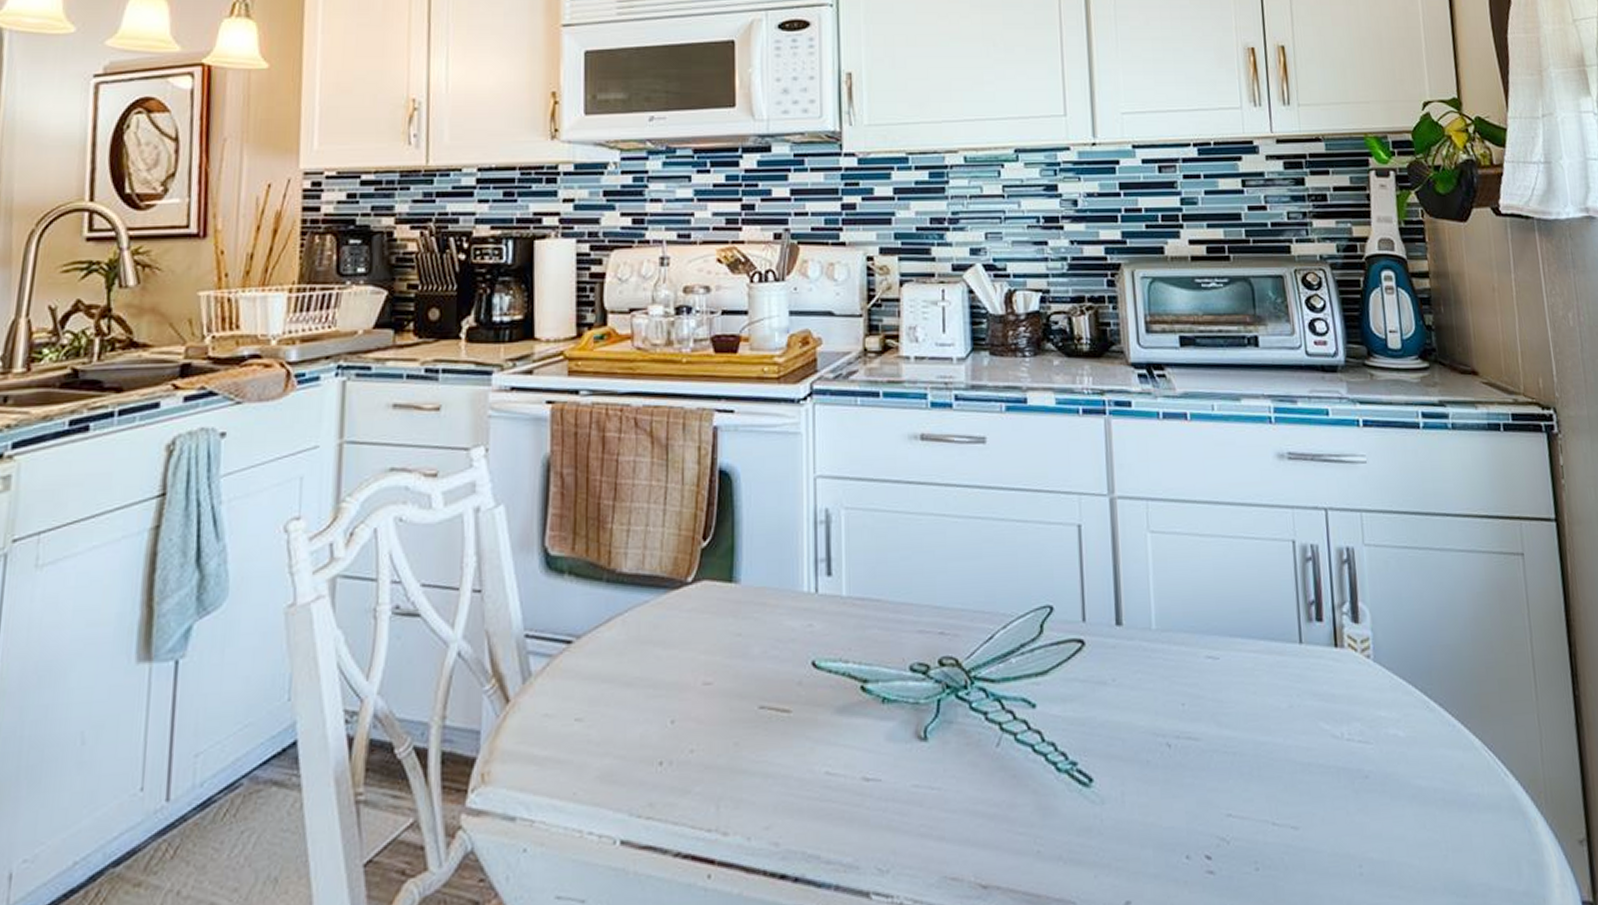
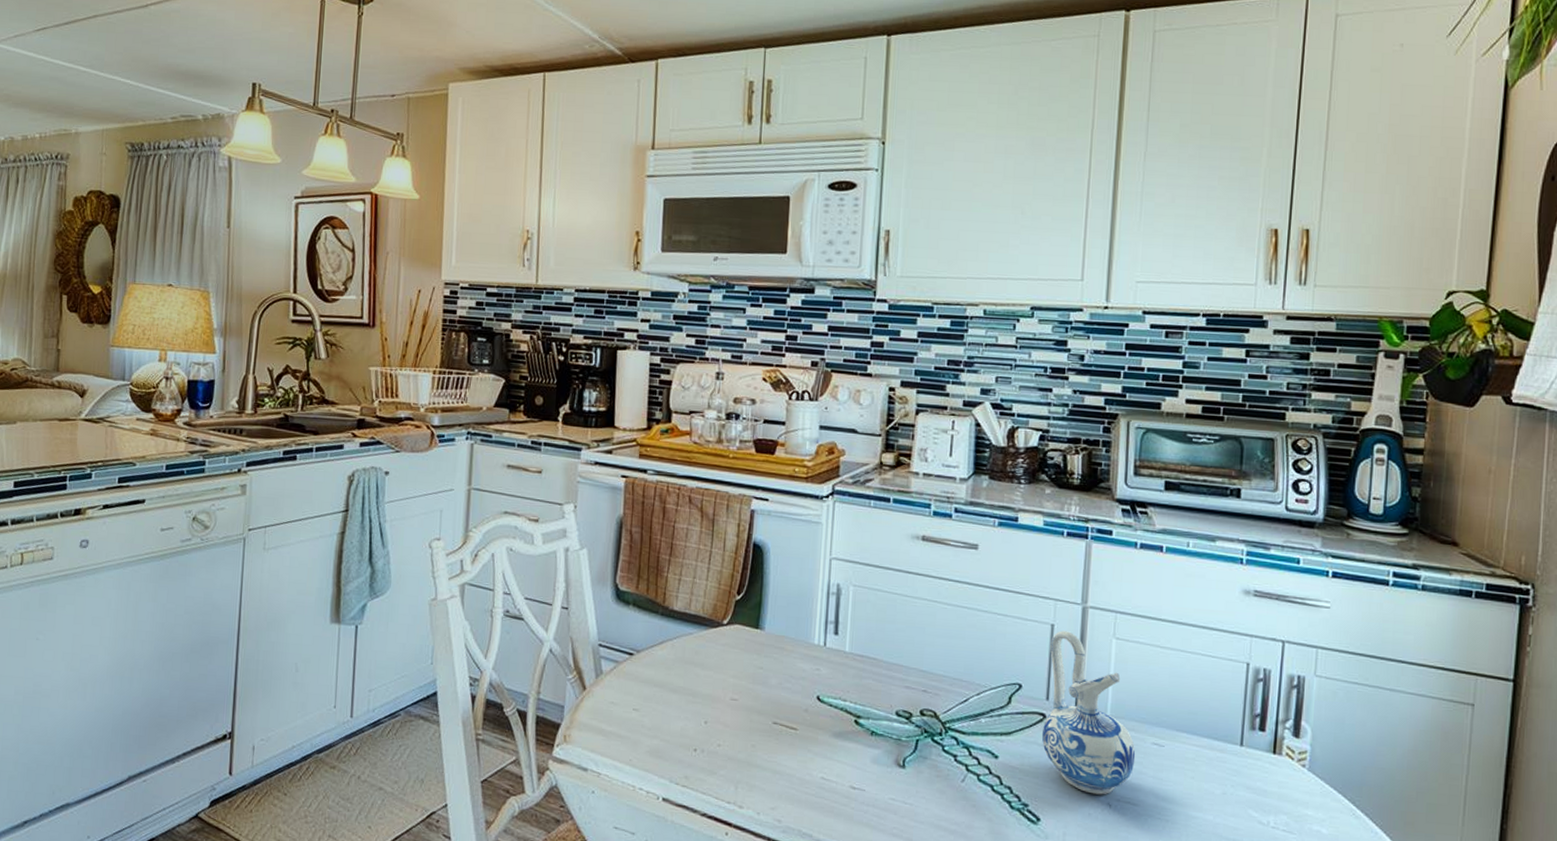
ceramic pitcher: none [1079,531,1190,735] -> present [1041,631,1136,795]

